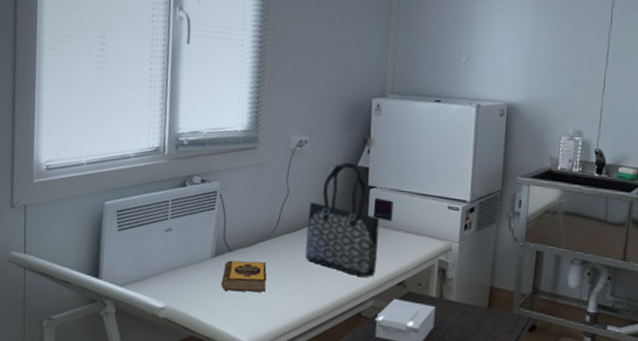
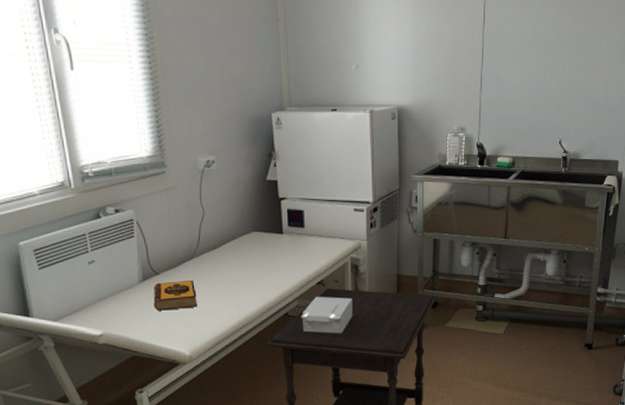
tote bag: present [305,162,380,277] -> none [226,178,297,281]

